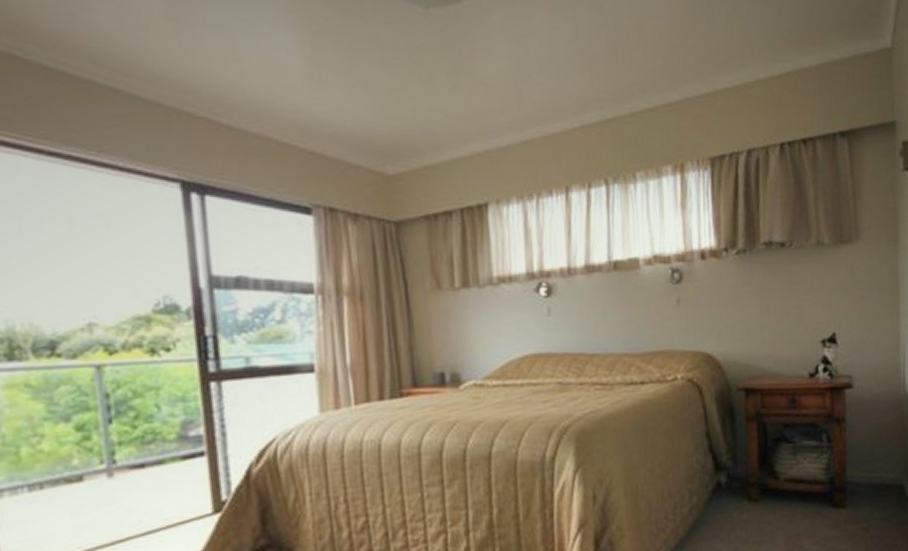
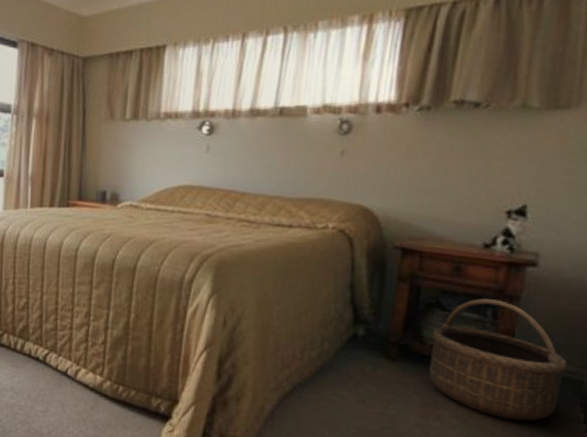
basket: none [782,424,890,535] -> present [428,298,568,421]

